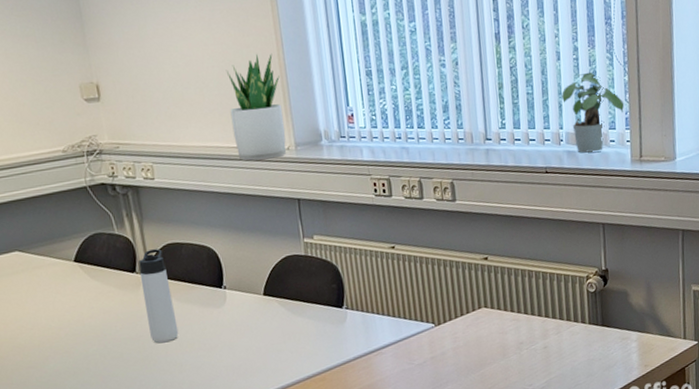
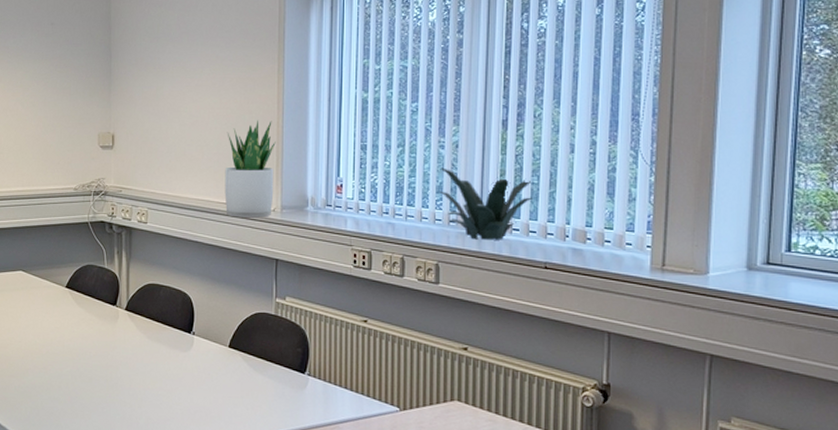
thermos bottle: present [139,249,179,344] -> none [118,287,145,376]
plant: none [445,86,529,154] -> present [440,167,532,240]
potted plant: present [561,72,625,153] -> none [571,168,648,253]

